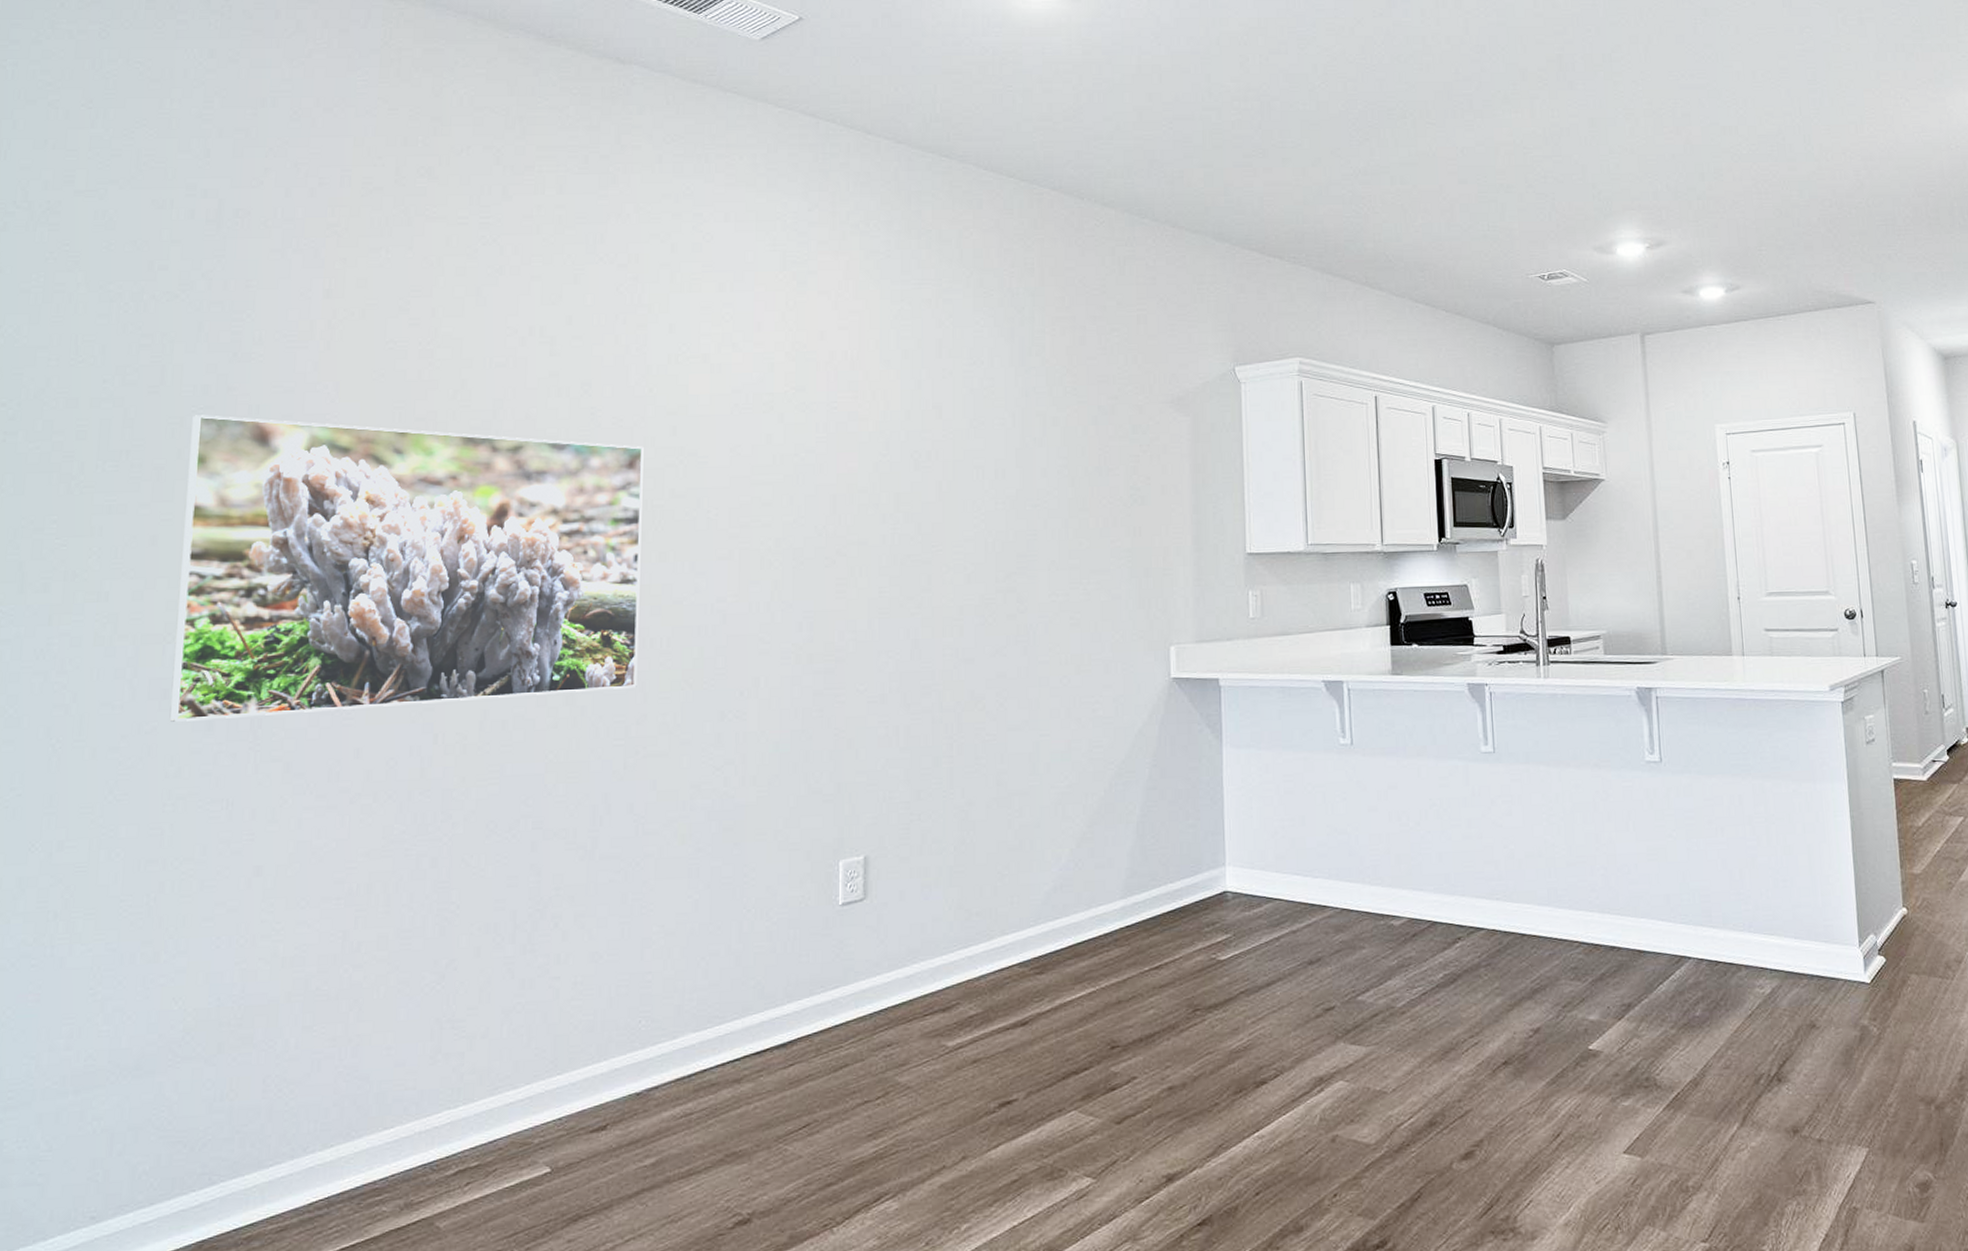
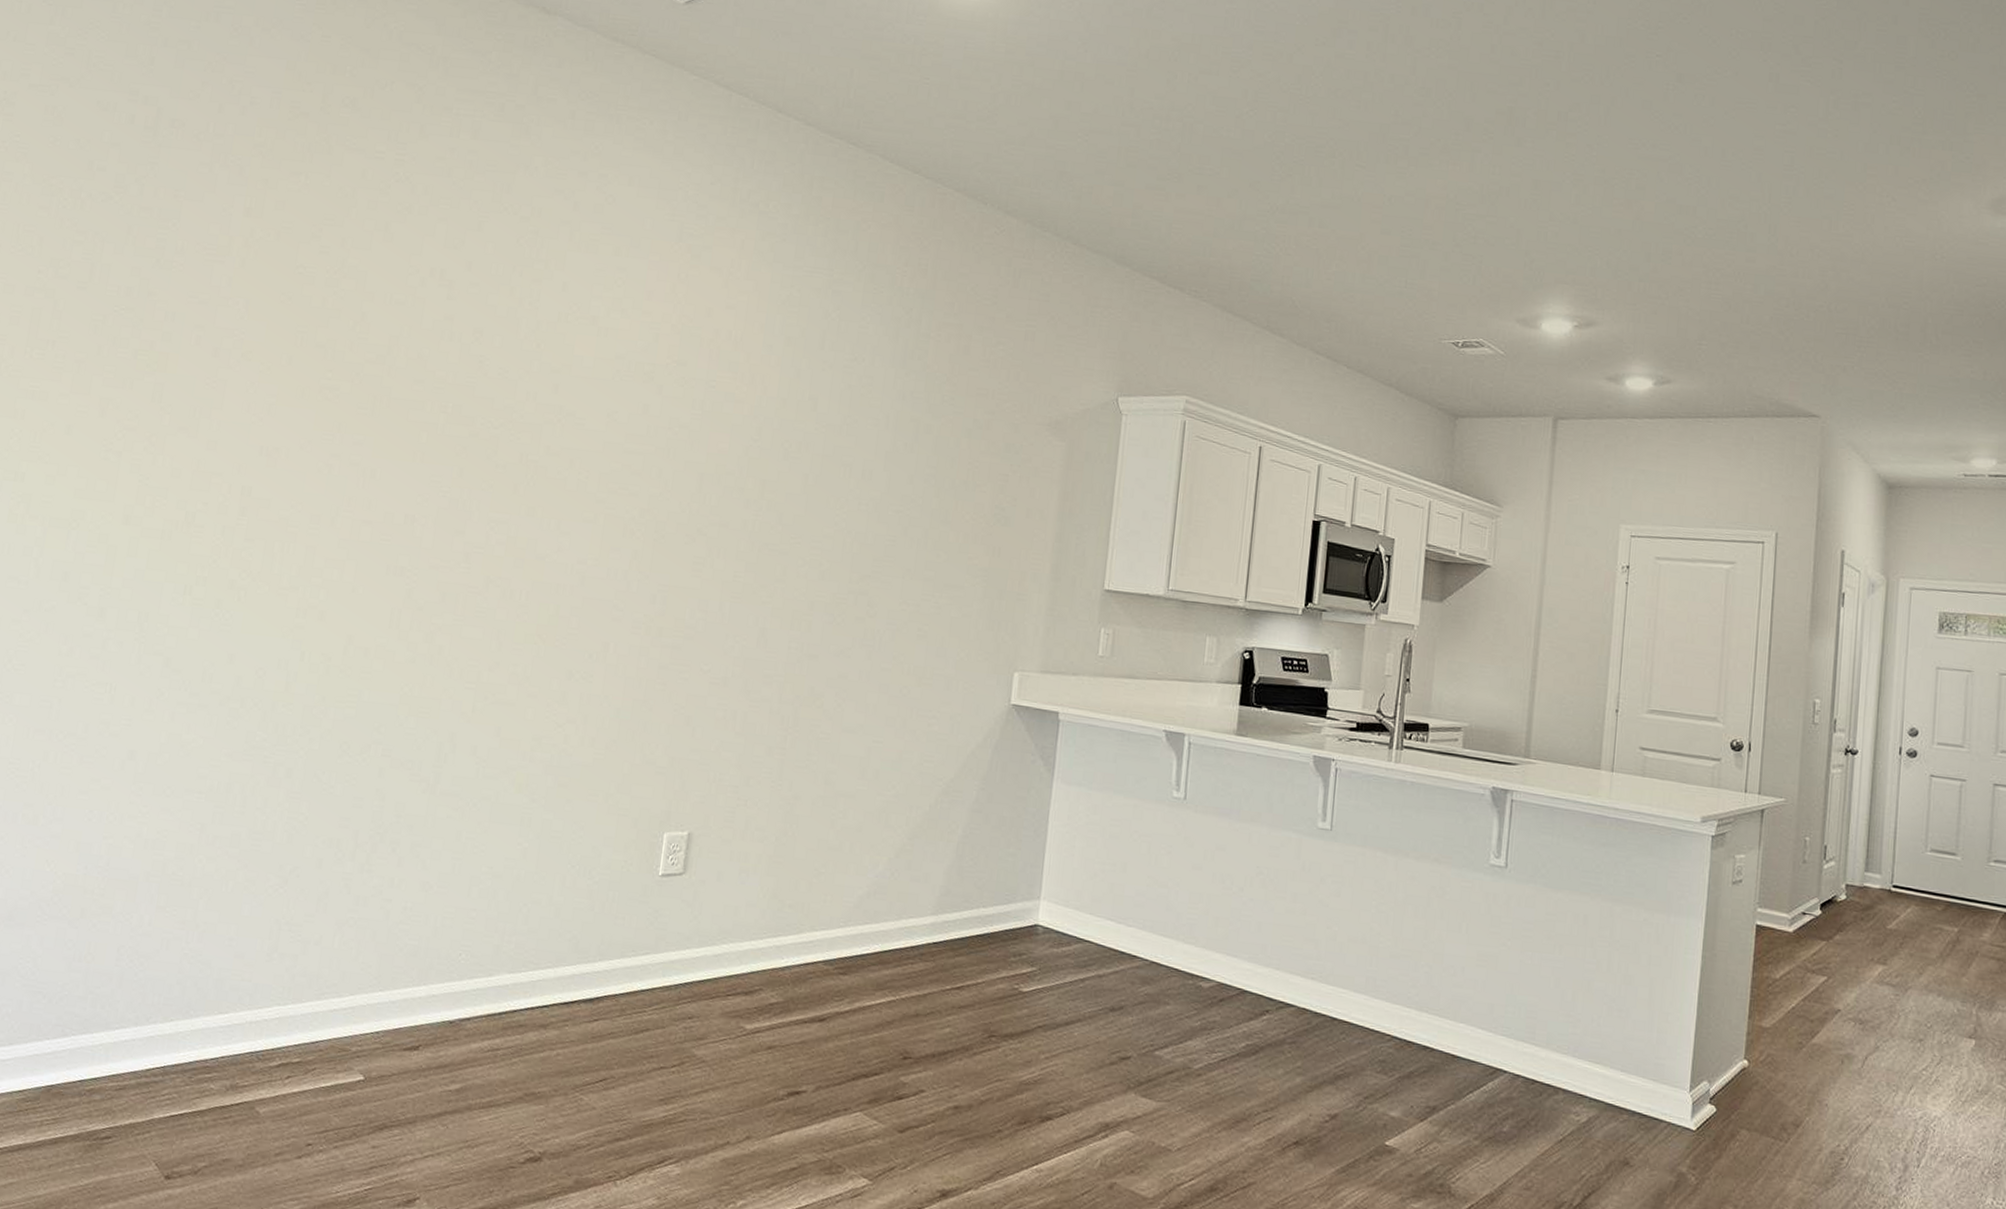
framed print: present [170,415,644,722] -> none [68,315,525,635]

